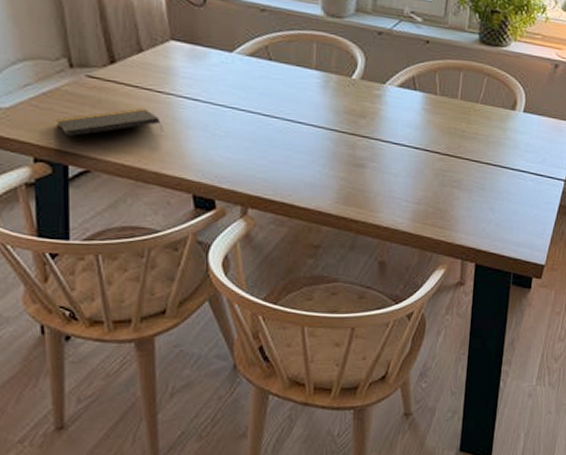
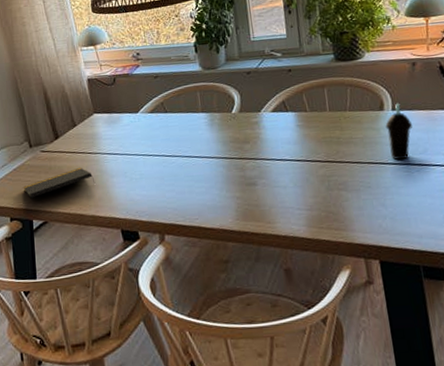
cup: none [511,105,539,167] -> present [385,103,412,161]

